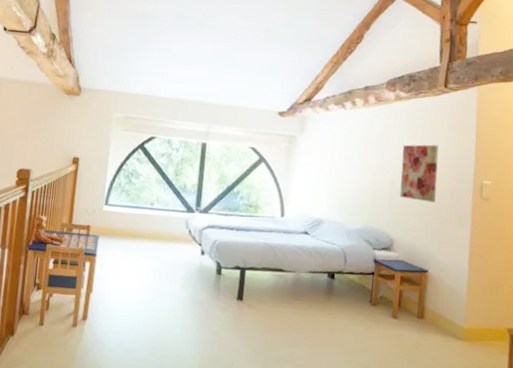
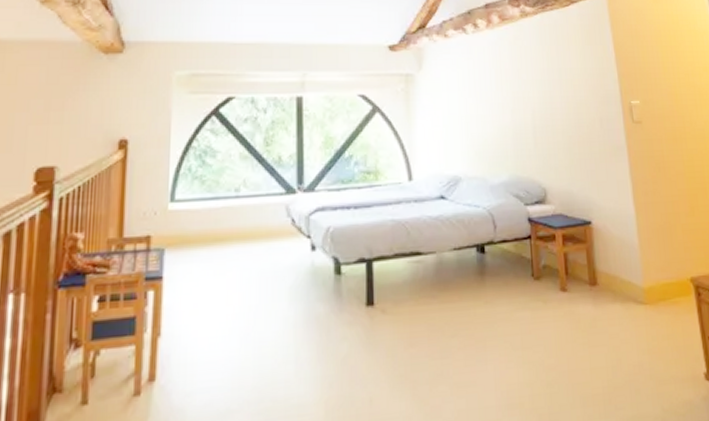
wall art: present [399,144,439,203] -> none [539,65,585,135]

